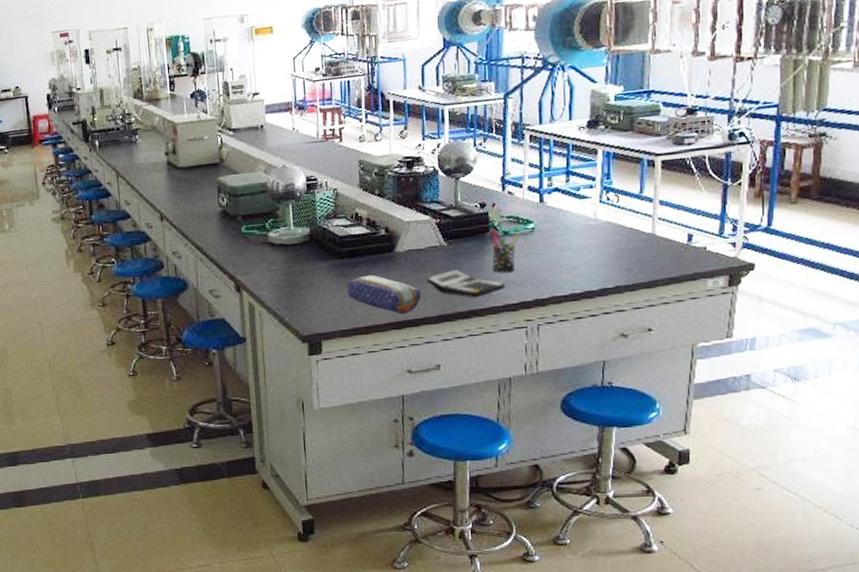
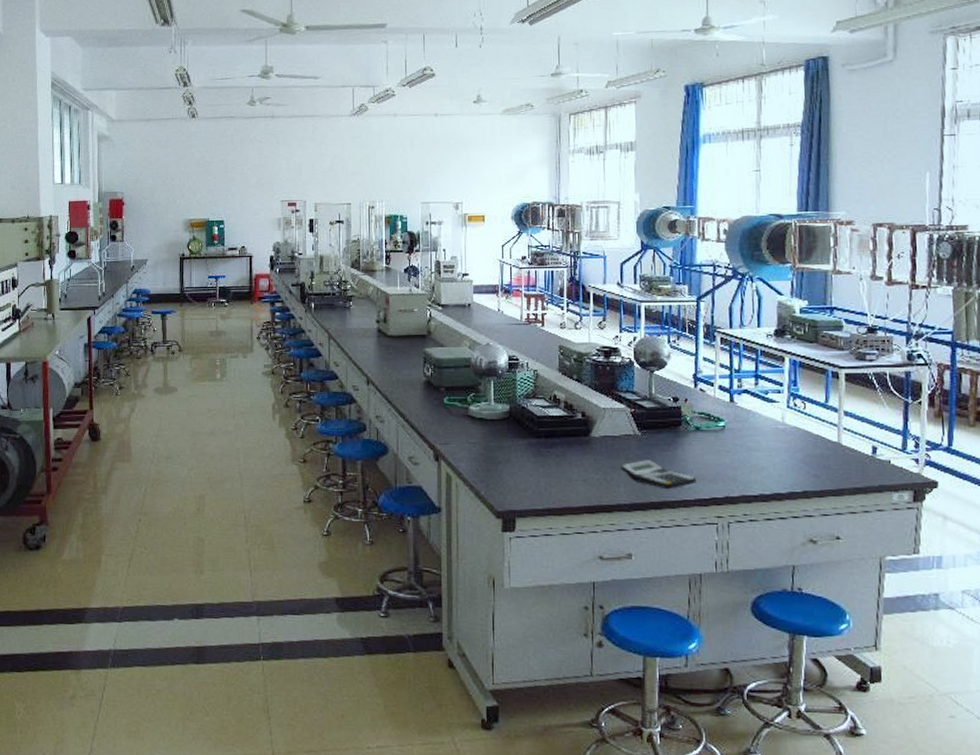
pencil case: present [347,274,421,315] -> none [542,456,615,499]
pen holder: present [488,228,520,273] -> none [680,423,711,467]

